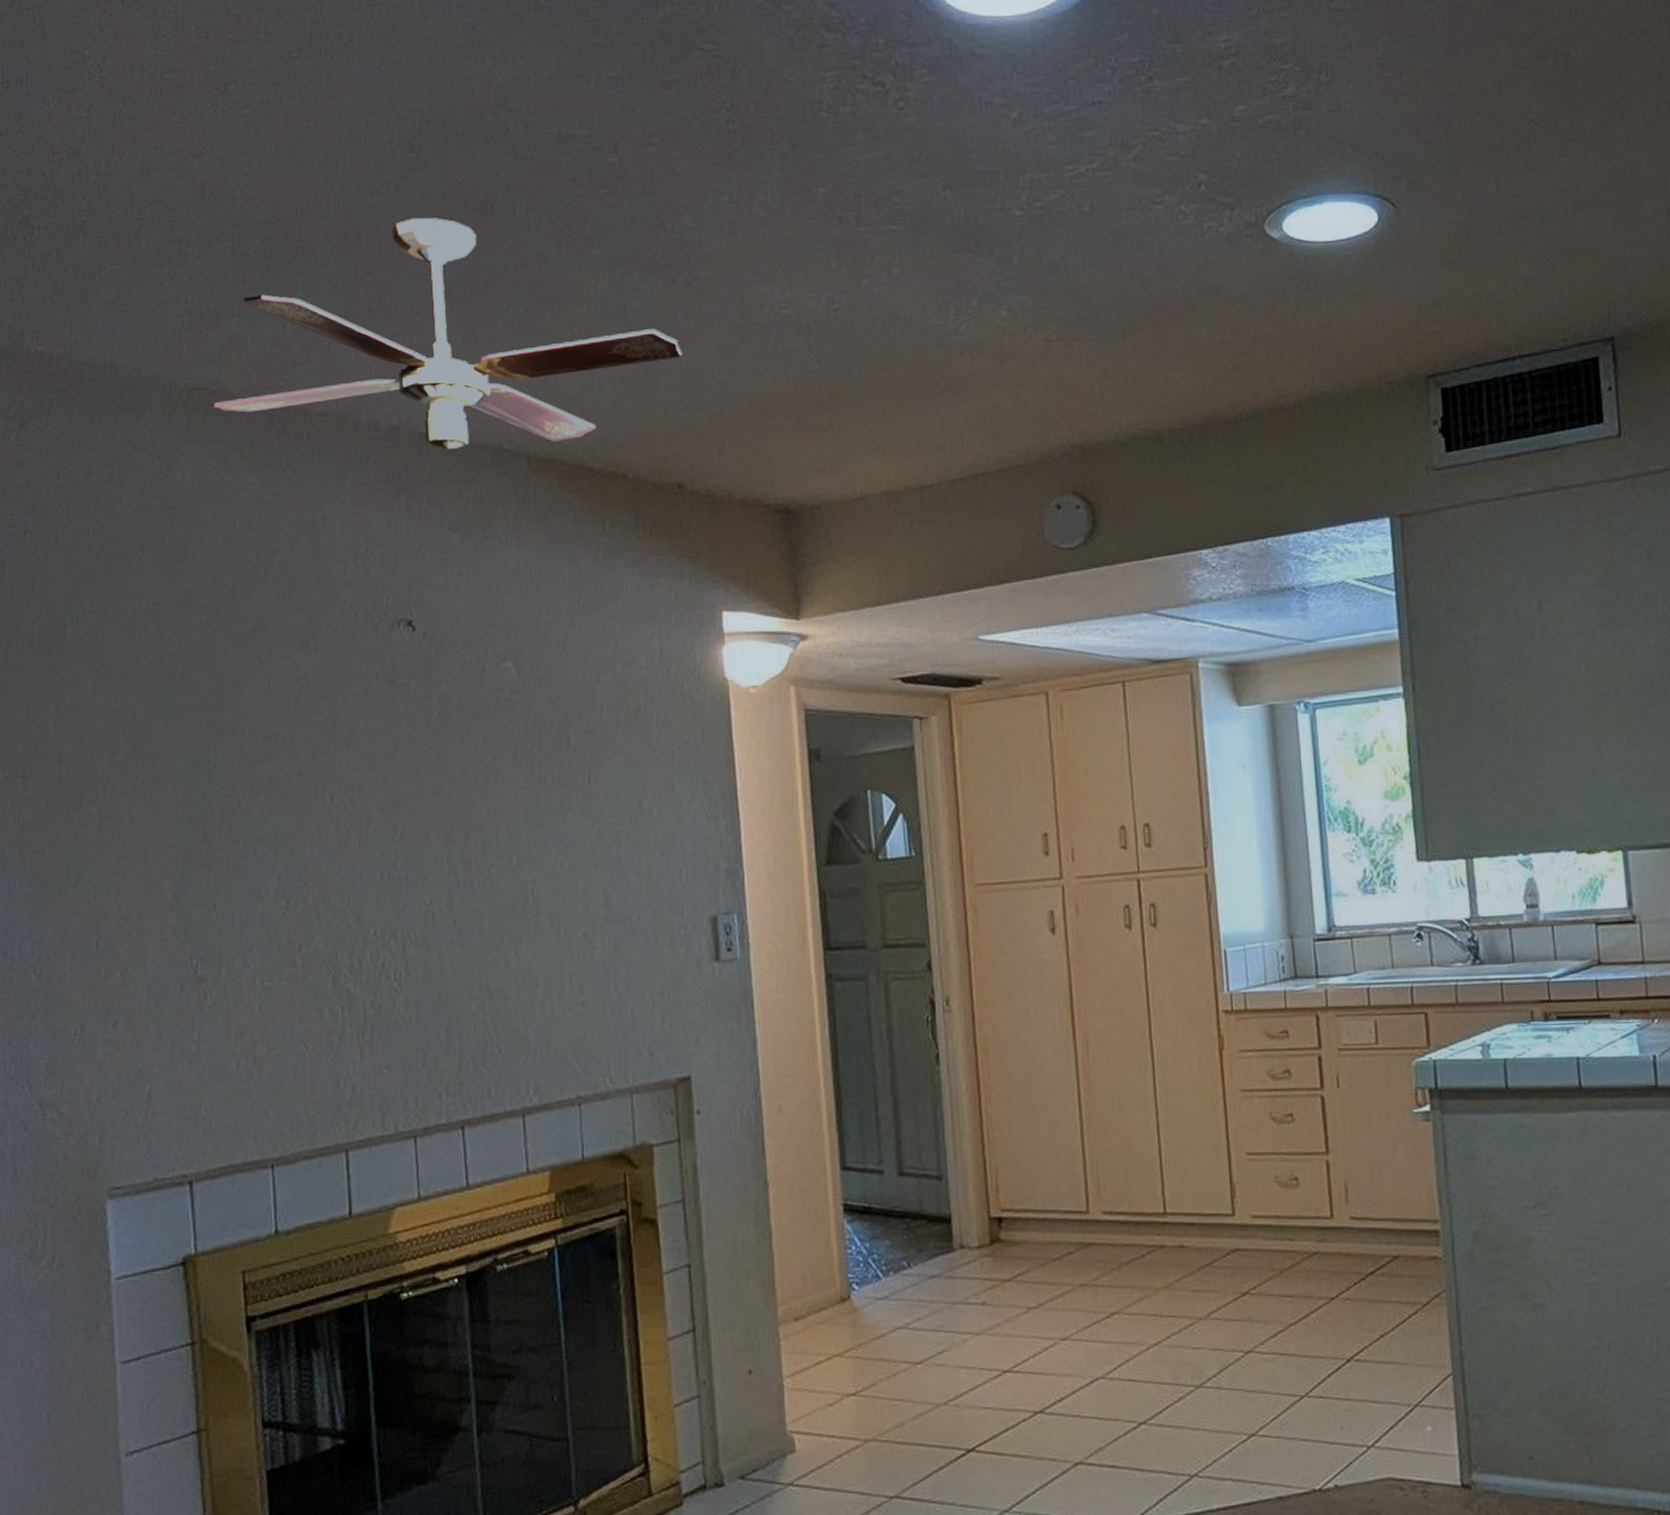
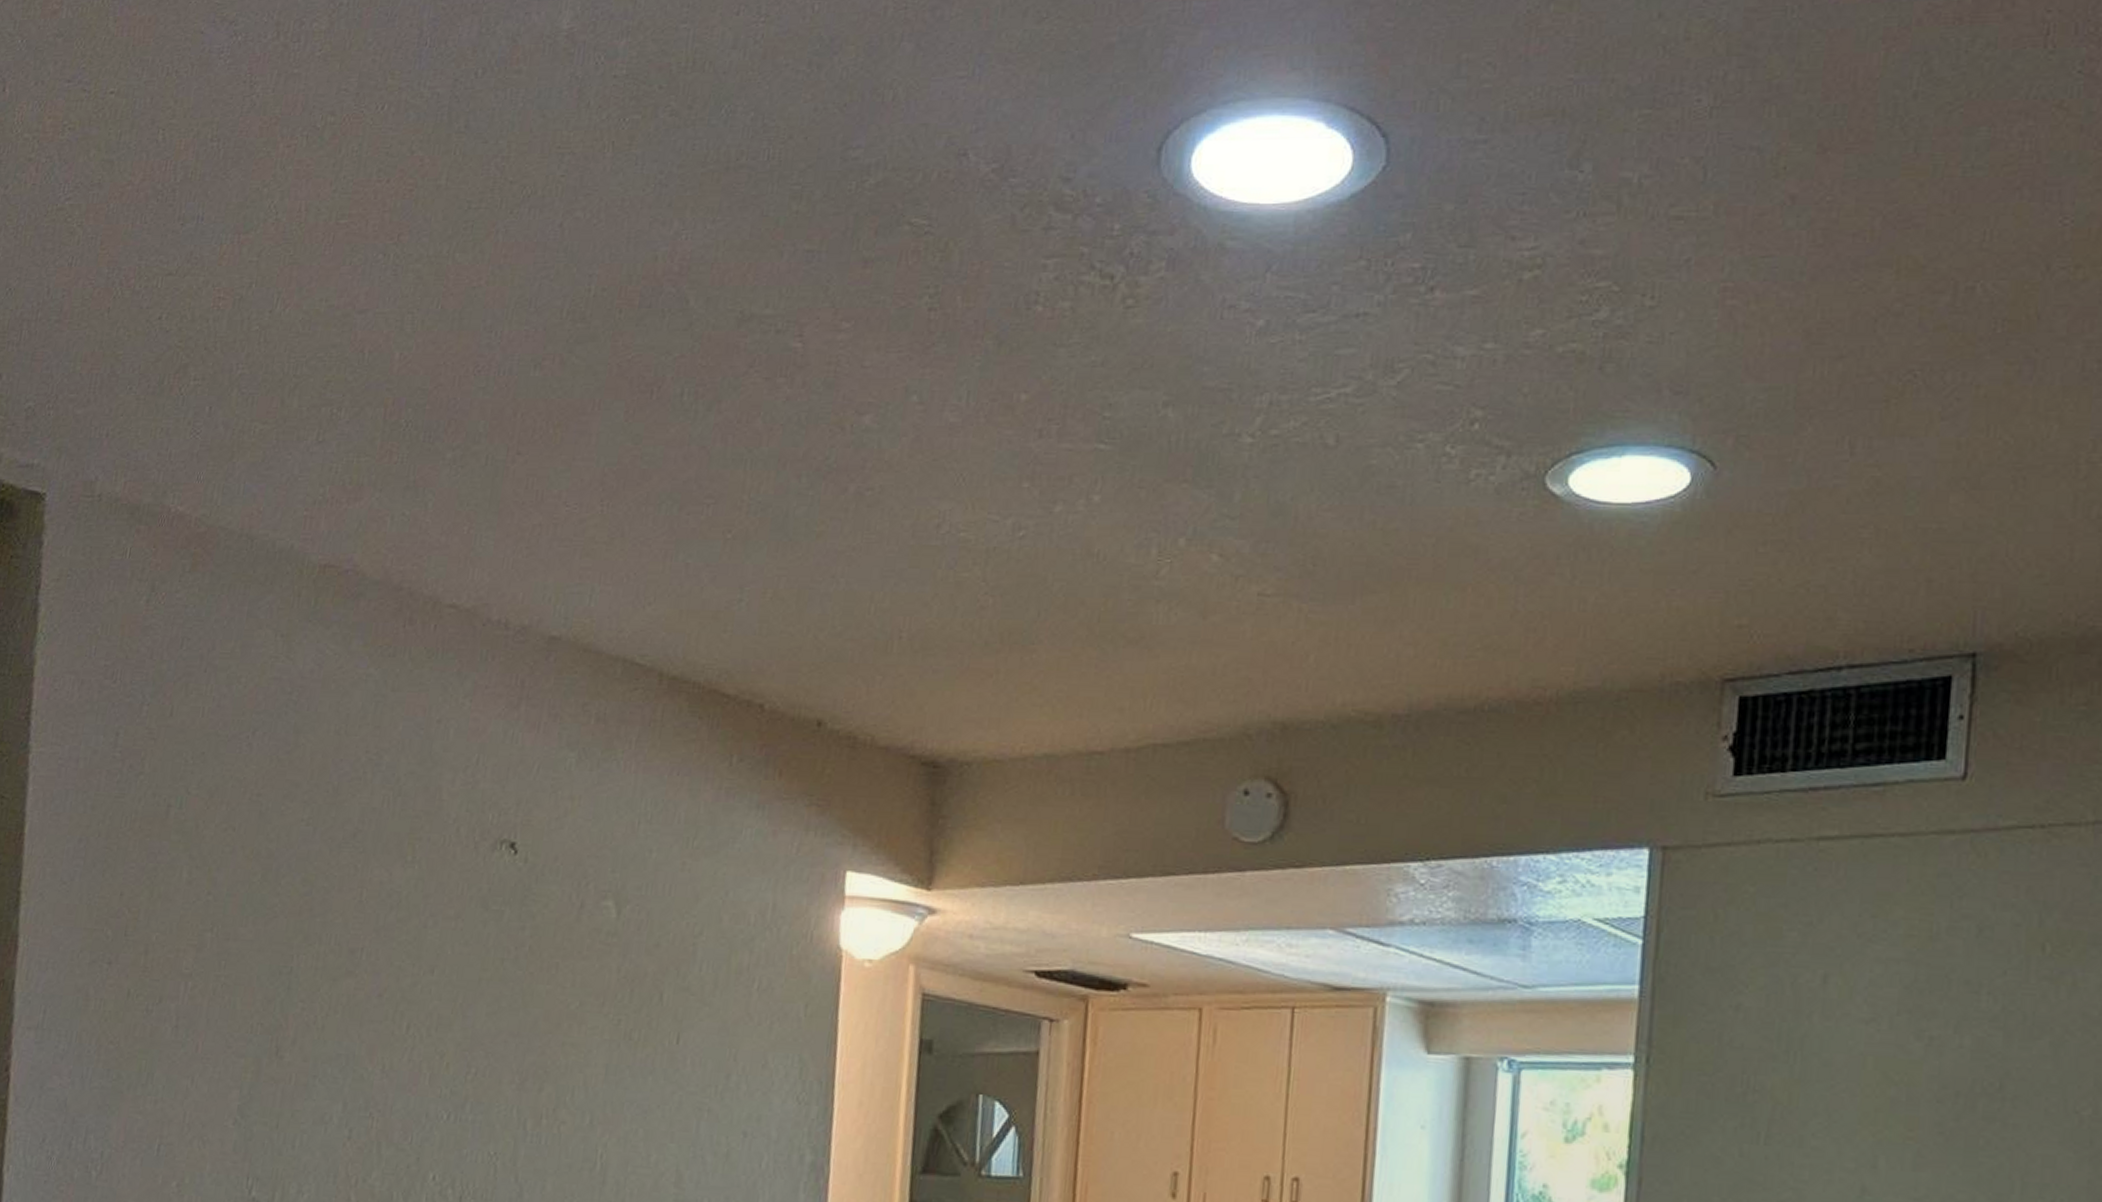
ceiling fan: present [212,217,682,449] -> none [342,396,843,660]

